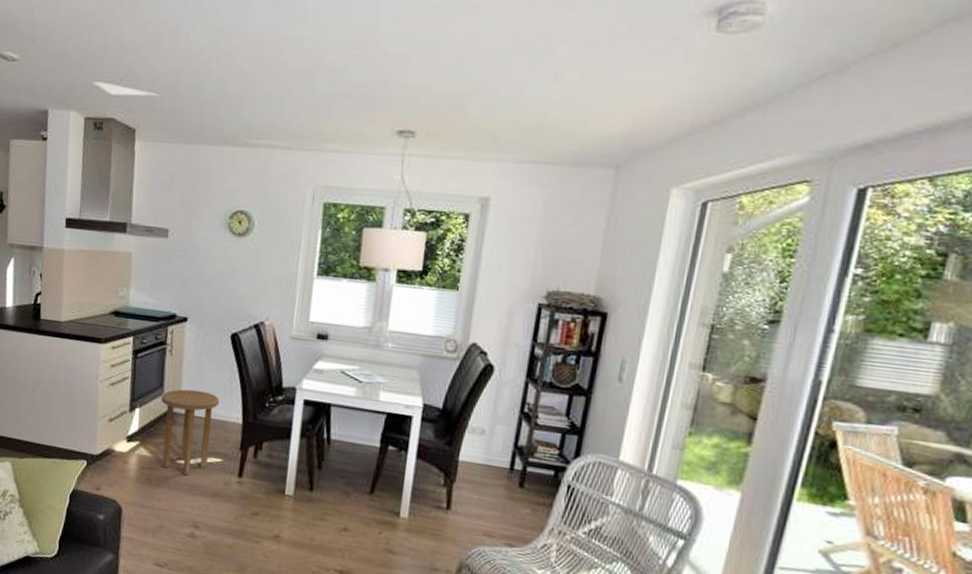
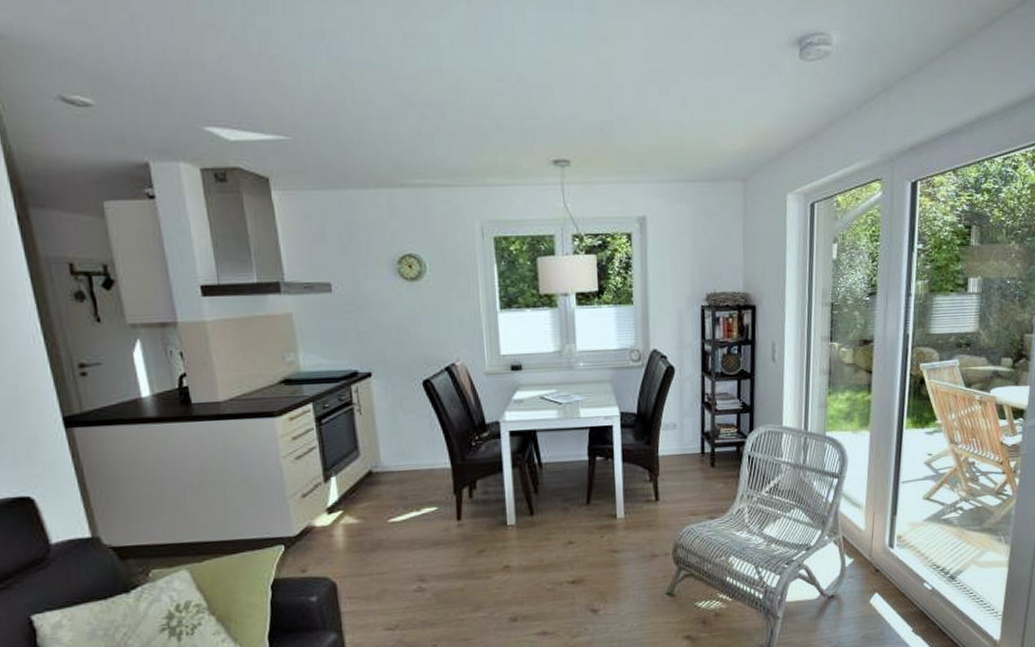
side table: present [161,389,220,476] -> none [358,444,424,533]

